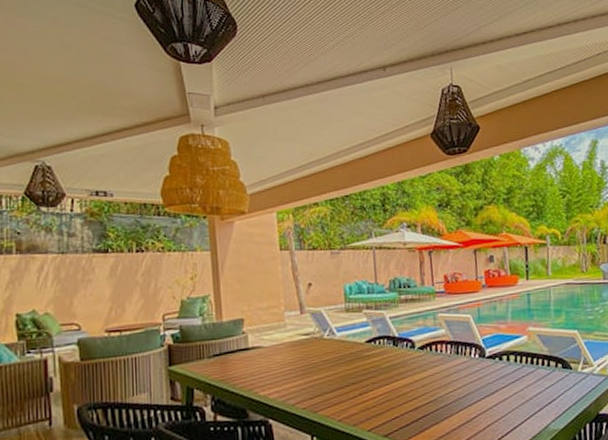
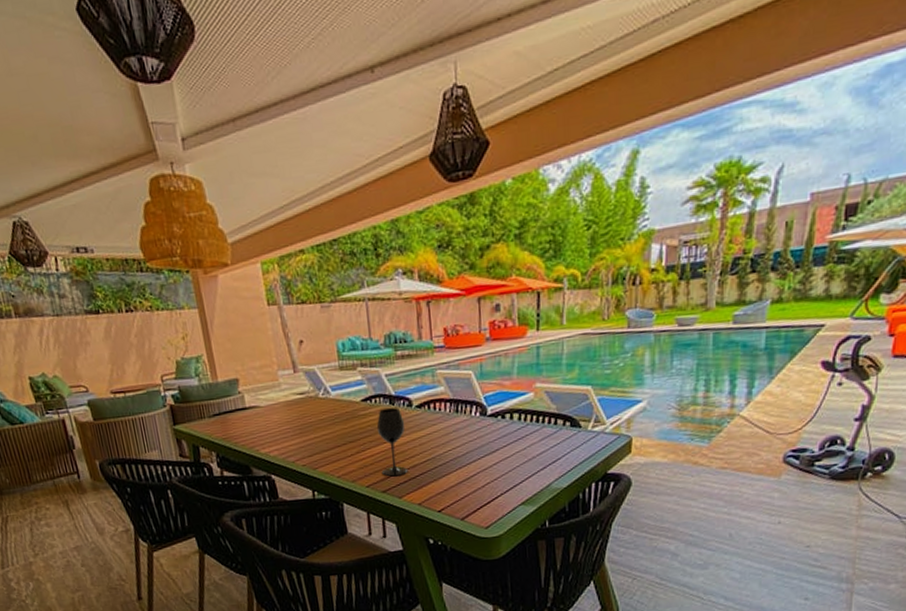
wineglass: none [379,348,411,420] -> present [376,407,408,477]

